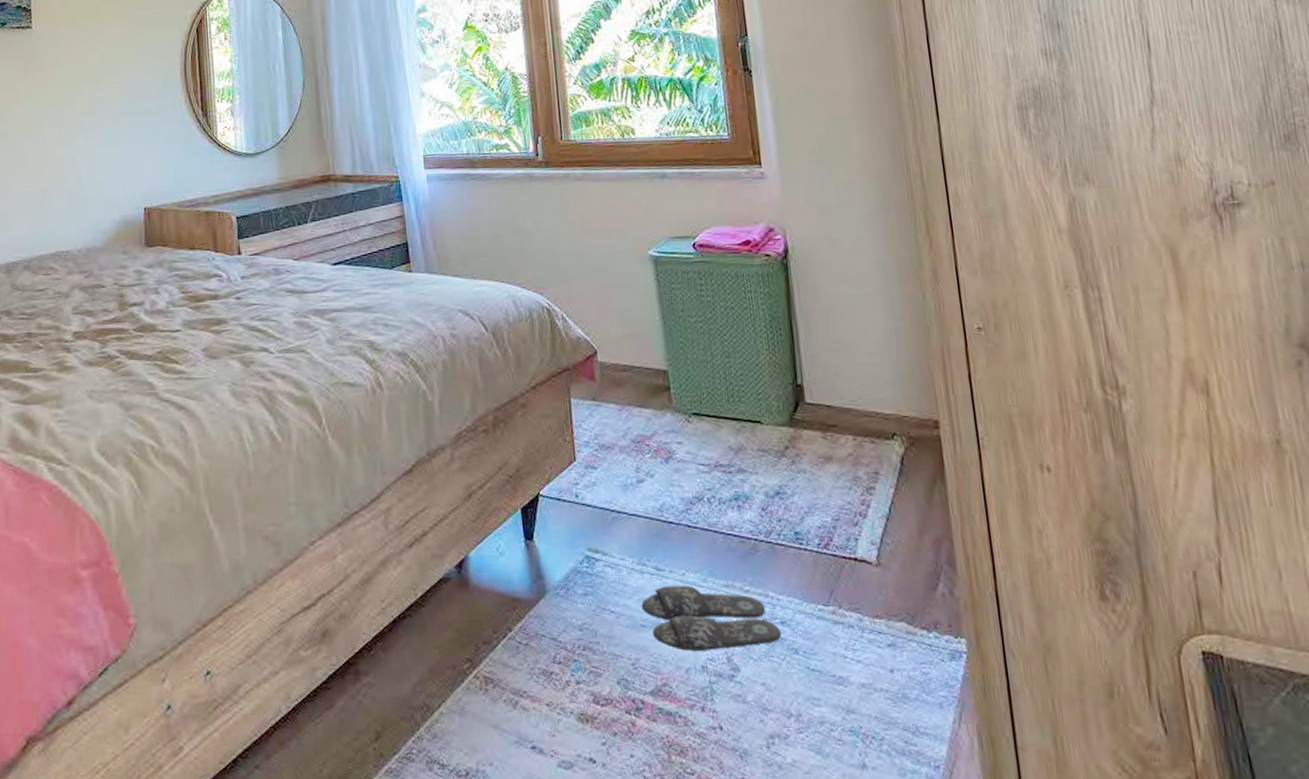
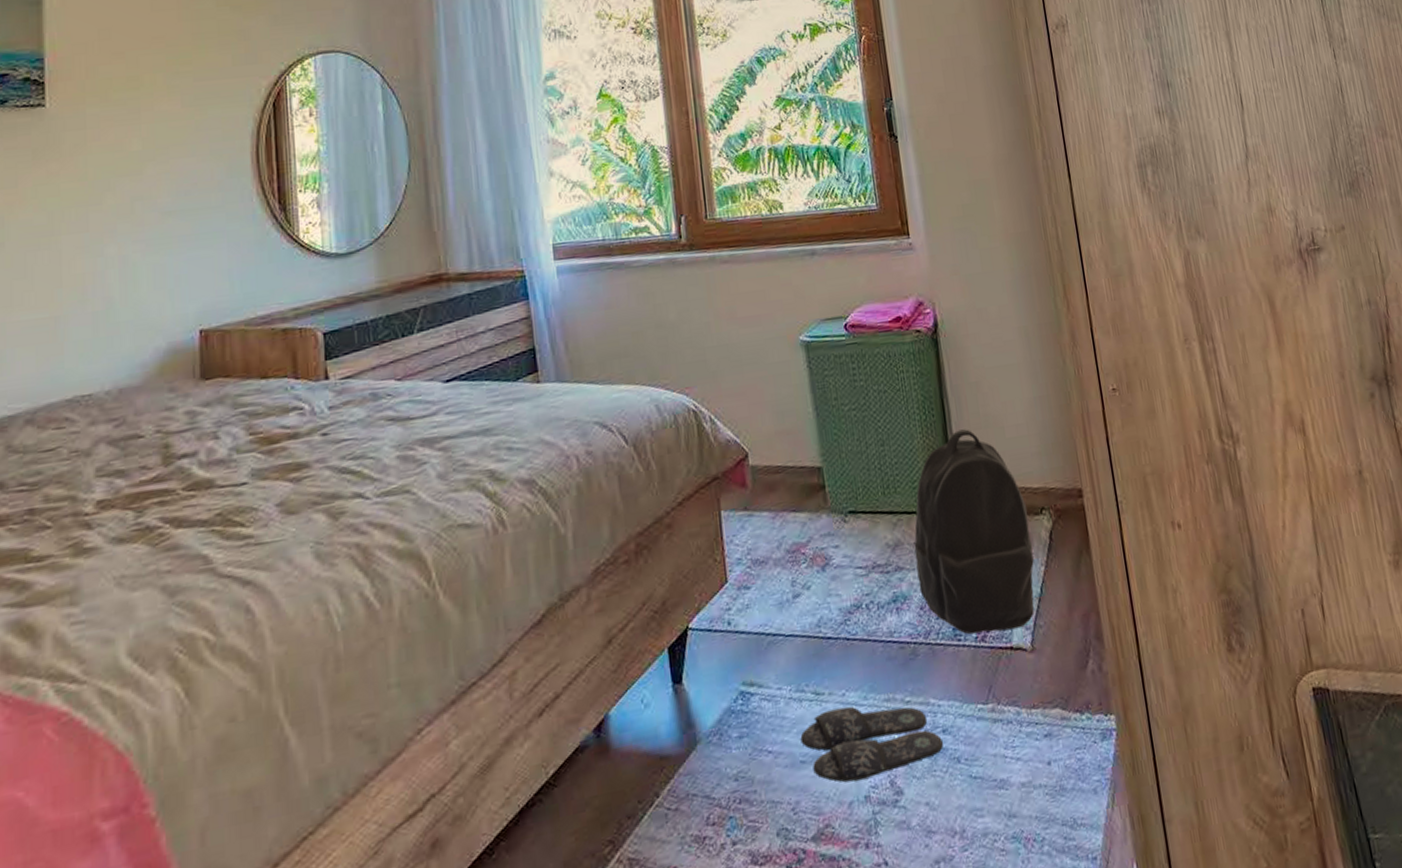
backpack: none [757,351,883,543] -> present [914,429,1034,635]

